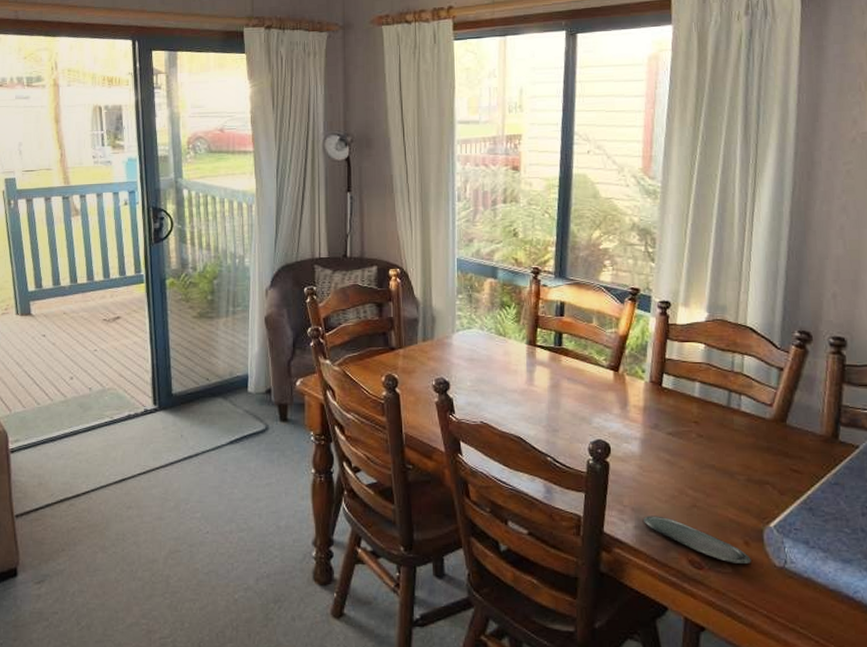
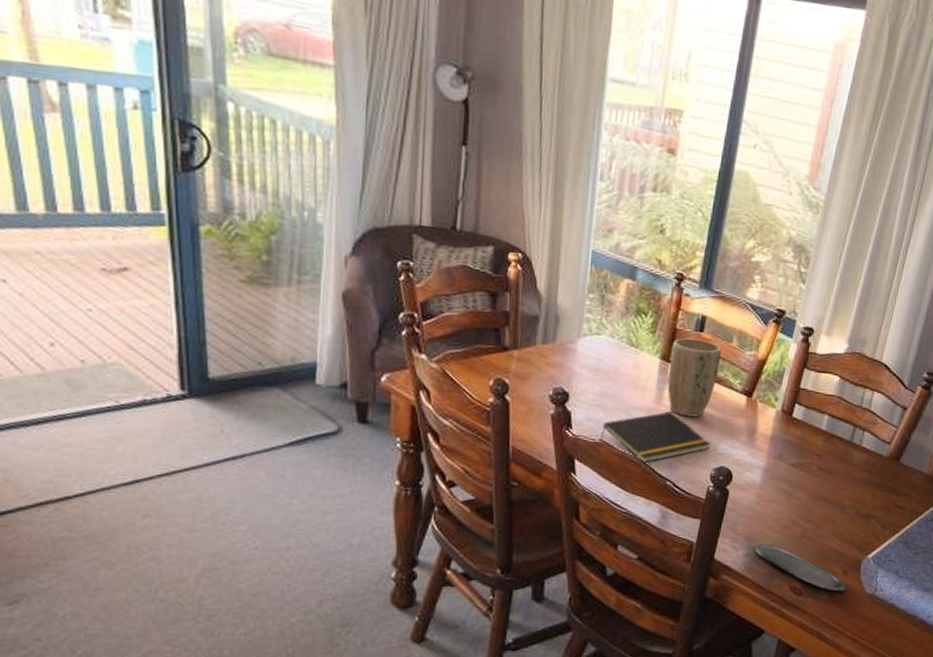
notepad: none [481,391,585,440] -> present [600,411,711,462]
plant pot: none [536,323,583,395] -> present [667,338,721,418]

